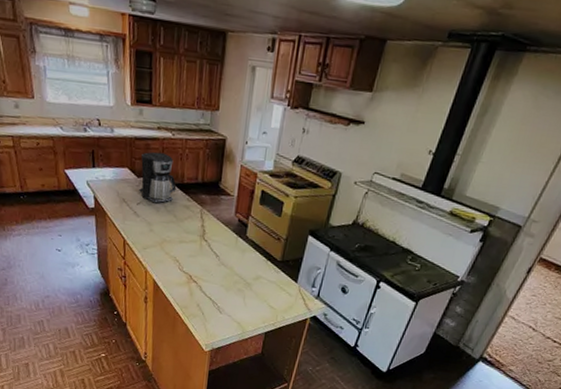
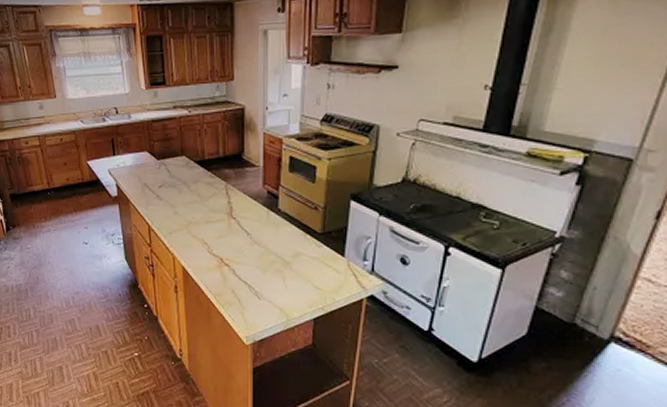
coffee maker: present [139,151,177,203] -> none [160,131,198,184]

